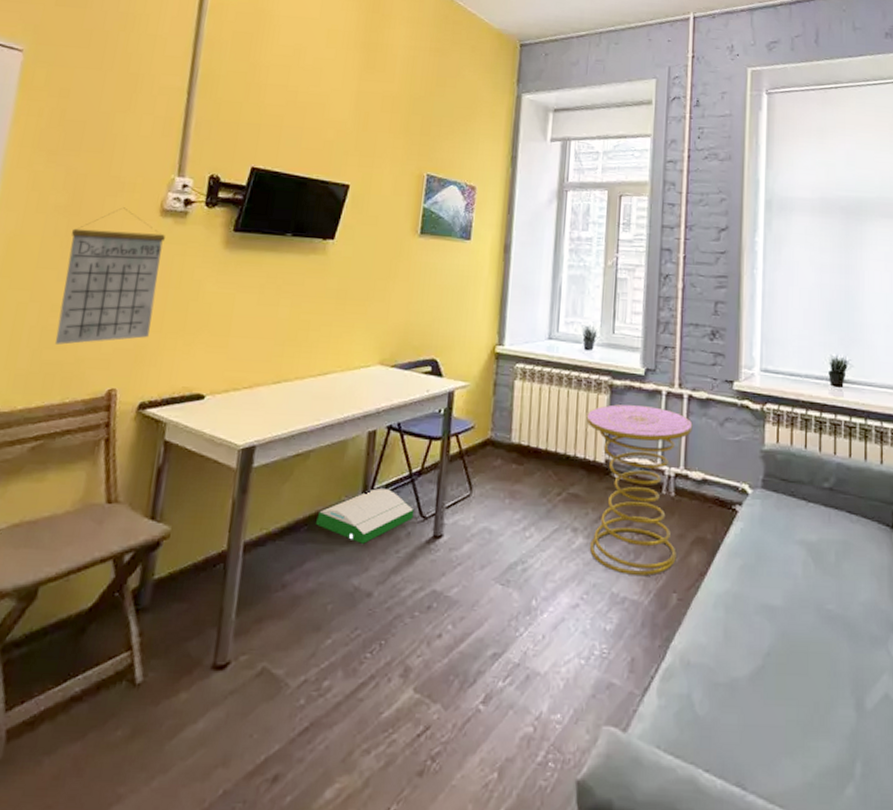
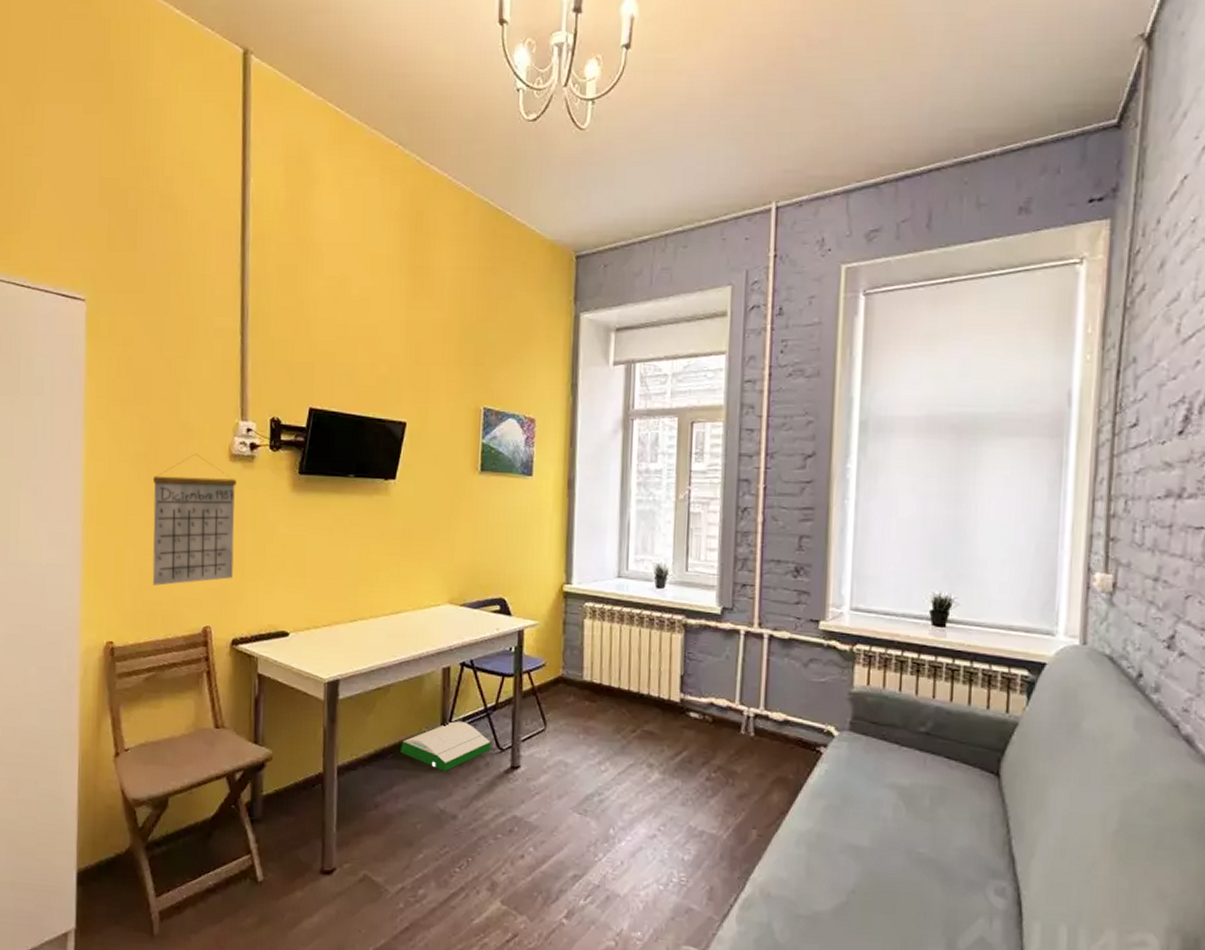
side table: present [586,404,693,576] -> none [659,643,774,812]

